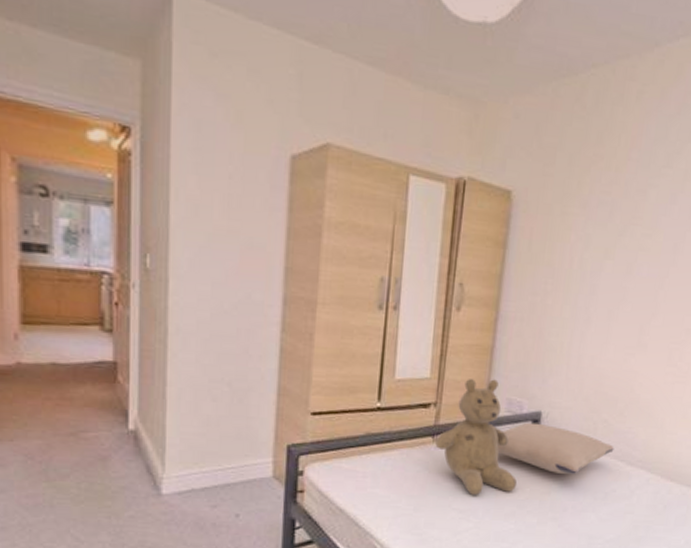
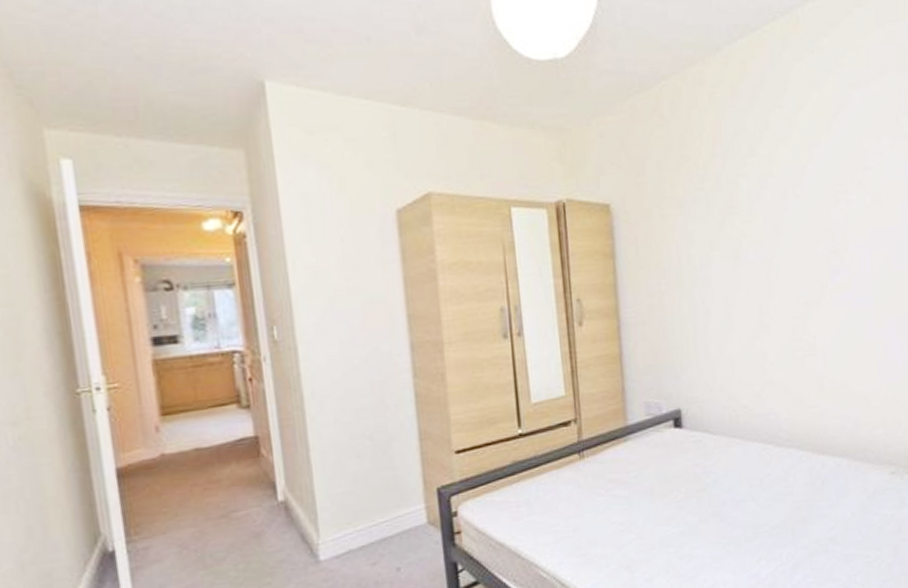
teddy bear: present [435,379,517,495] -> none [582,385,672,505]
pillow: present [497,422,614,474] -> none [644,420,760,468]

